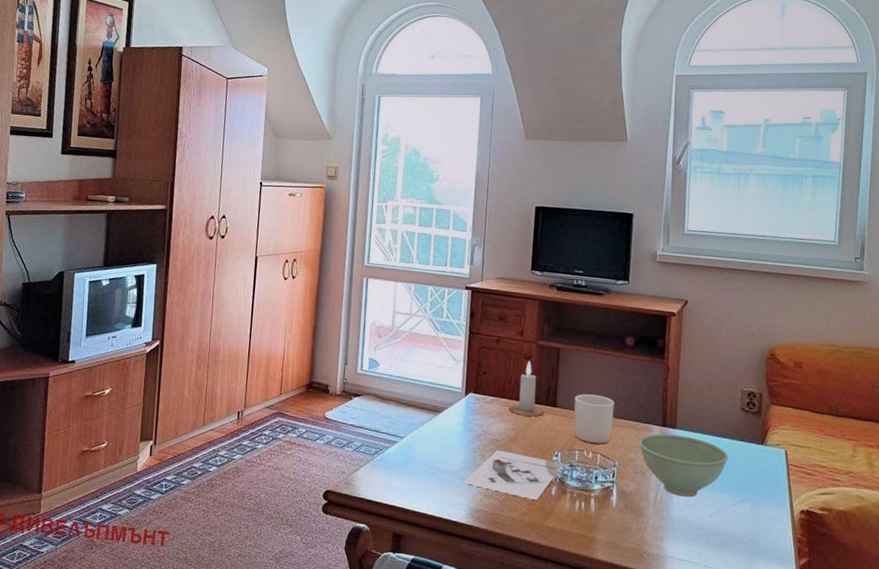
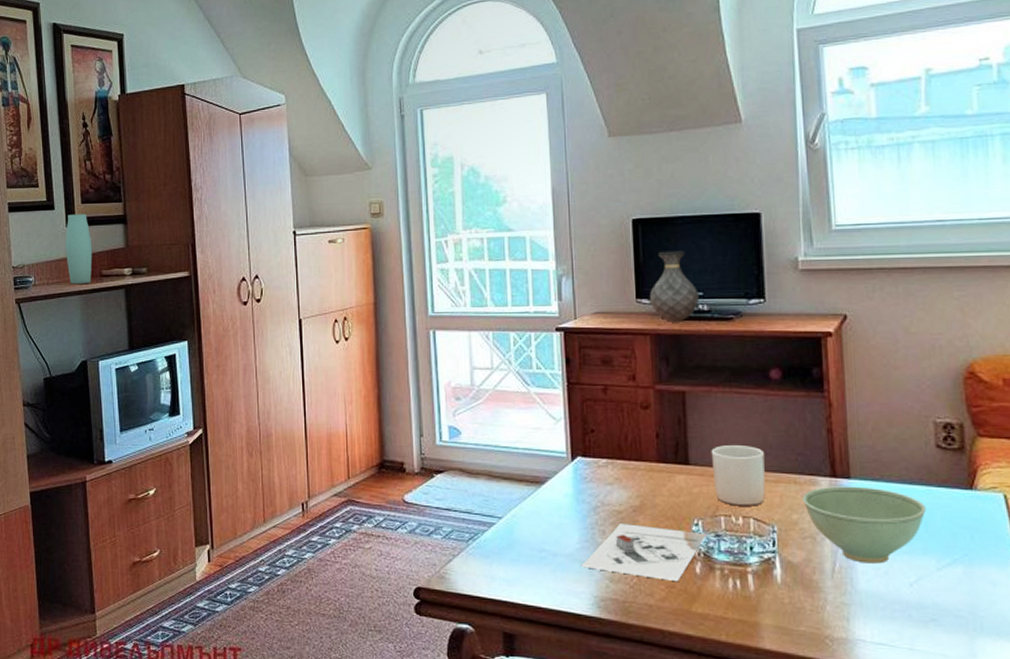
vase: none [57,143,83,206] -> present [66,214,93,285]
candle: present [508,361,545,417] -> none [628,411,675,479]
vase: none [542,235,579,293] -> present [650,250,699,322]

